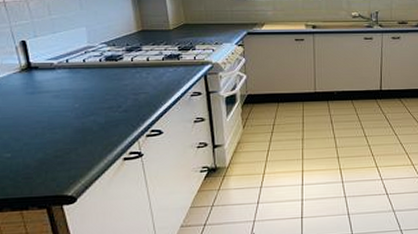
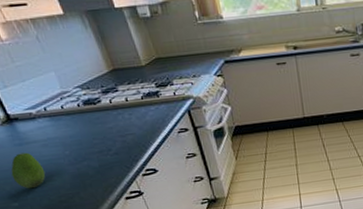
fruit: none [14,102,49,140] -> present [10,152,46,189]

